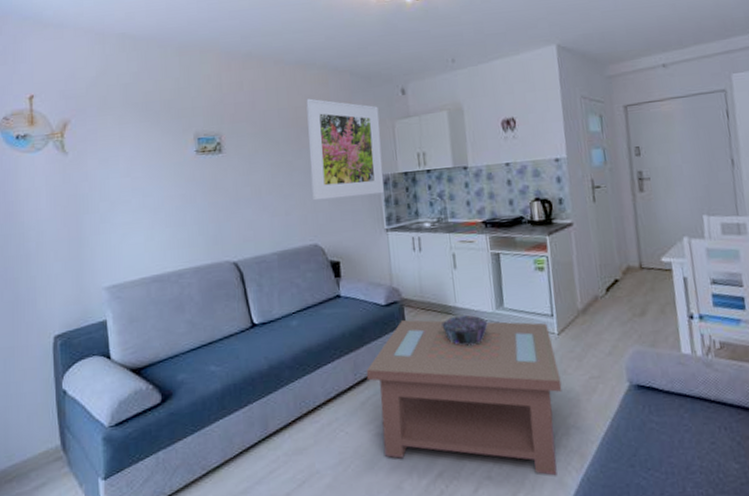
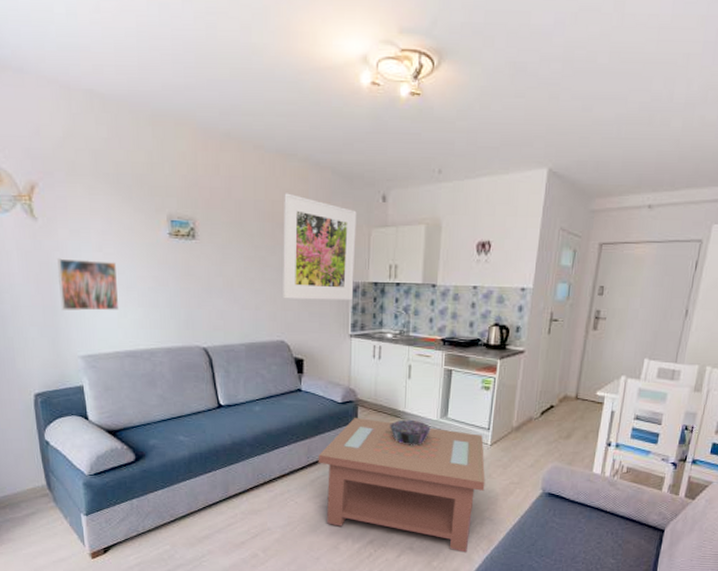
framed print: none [85,184,146,241] -> present [57,258,120,311]

